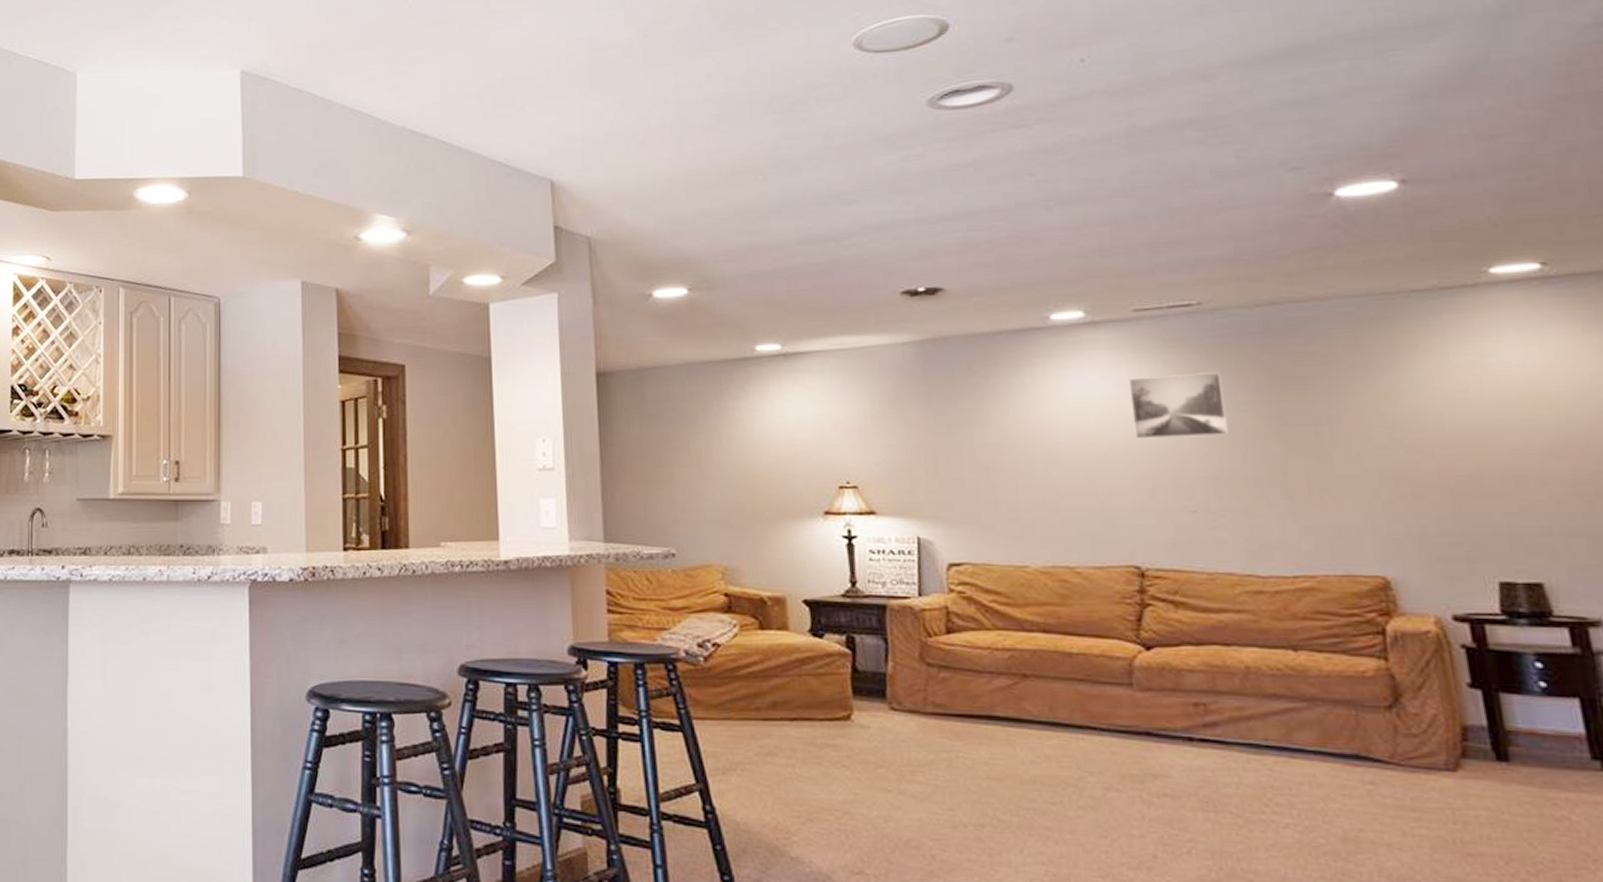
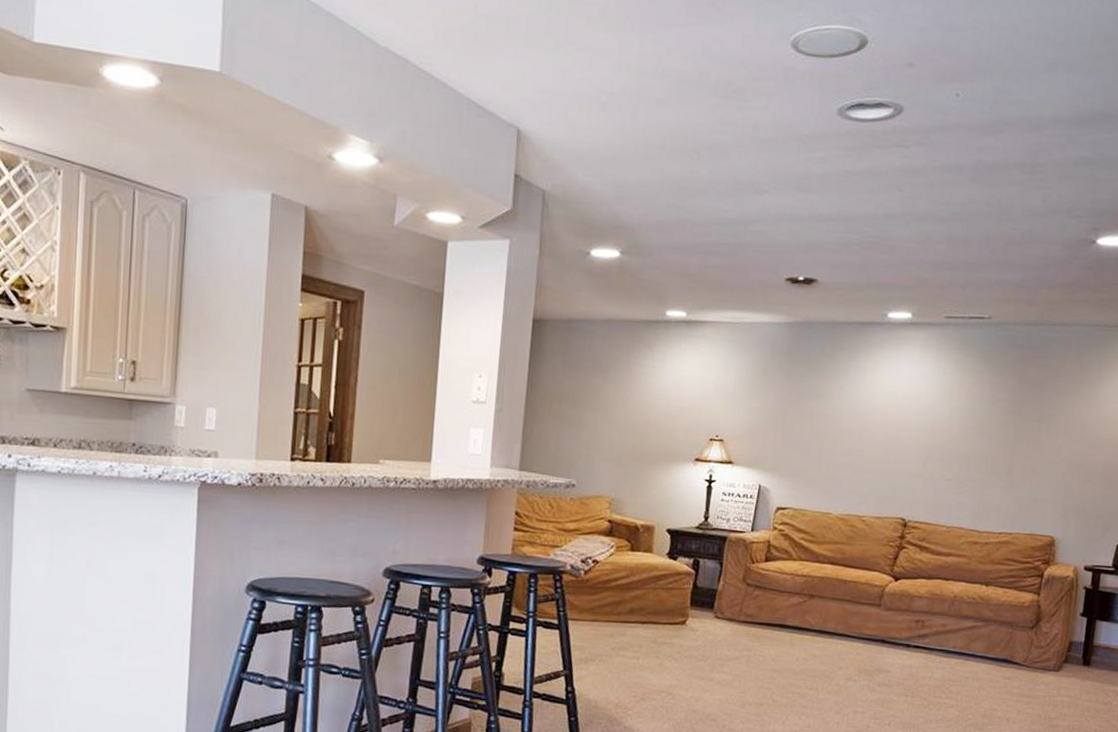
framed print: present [1128,371,1229,439] -> none [923,372,991,424]

